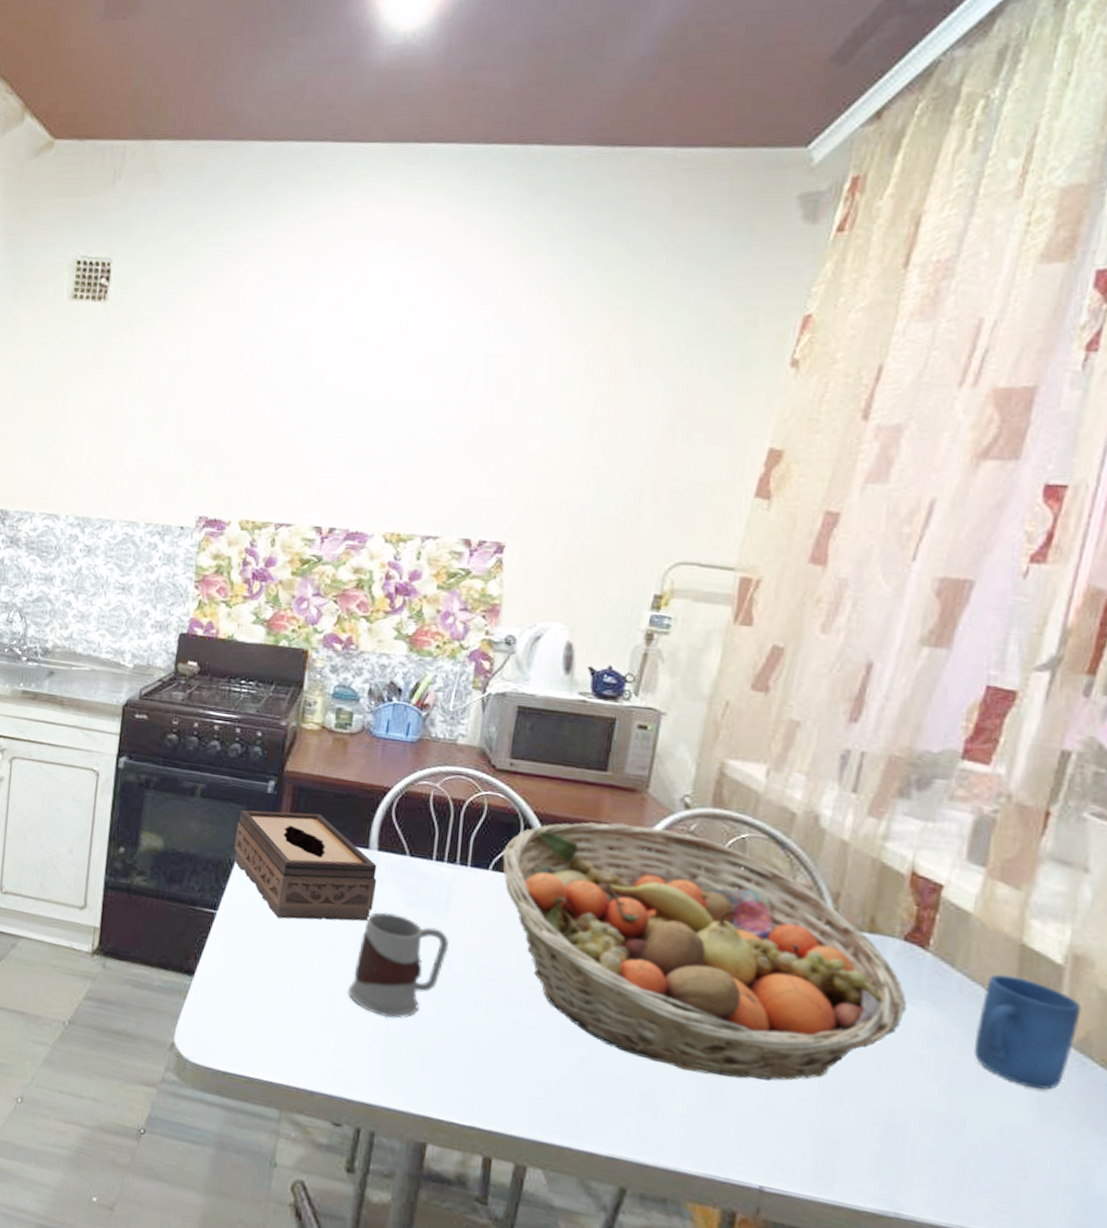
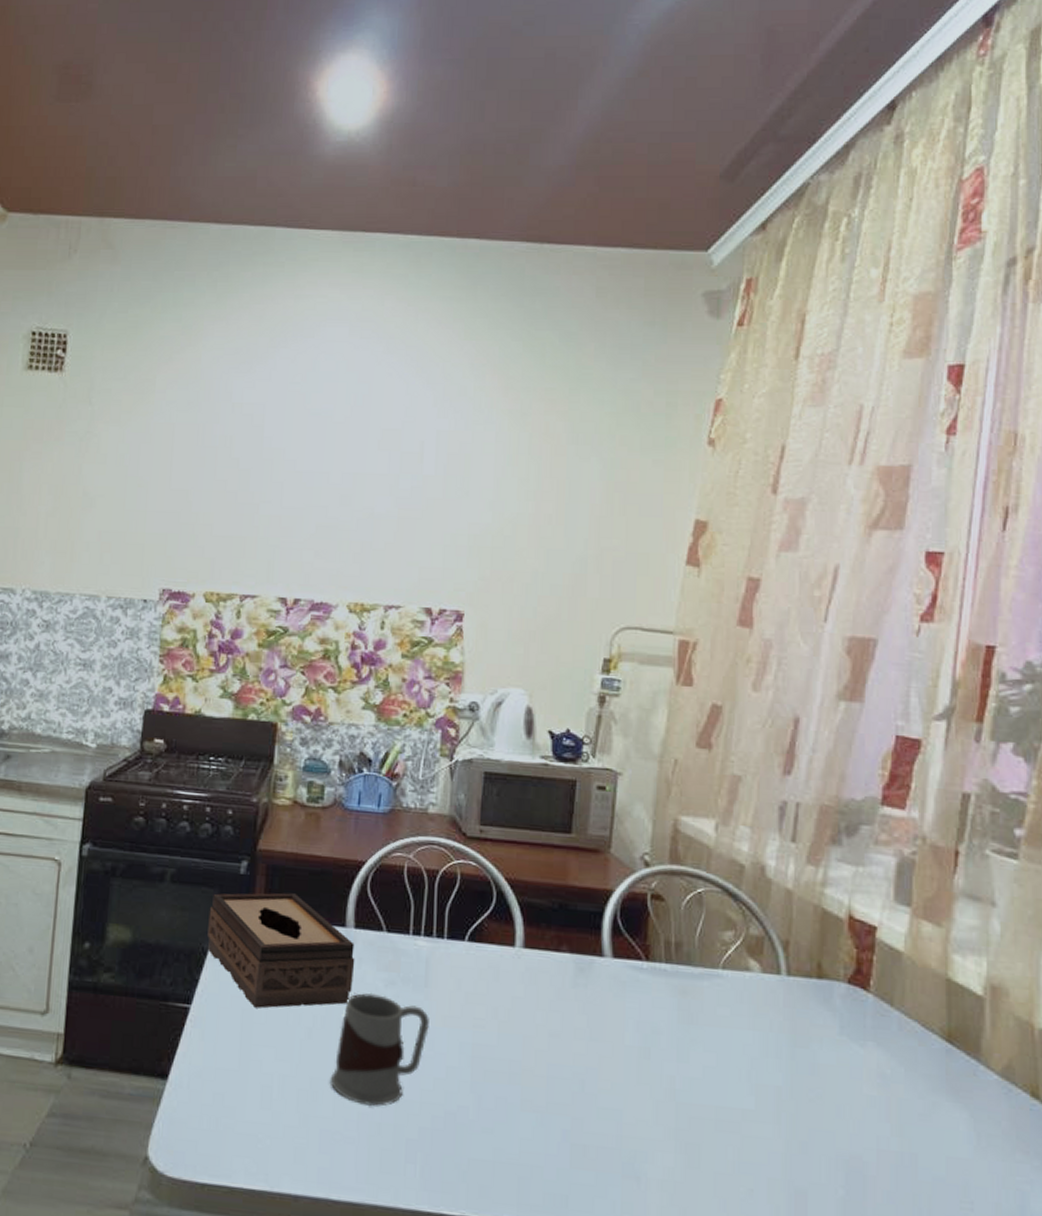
fruit basket: present [502,822,907,1081] -> none [478,884,856,1137]
mug: present [974,974,1082,1090] -> none [916,1009,1003,1120]

